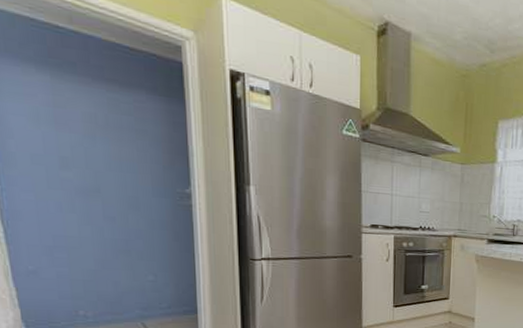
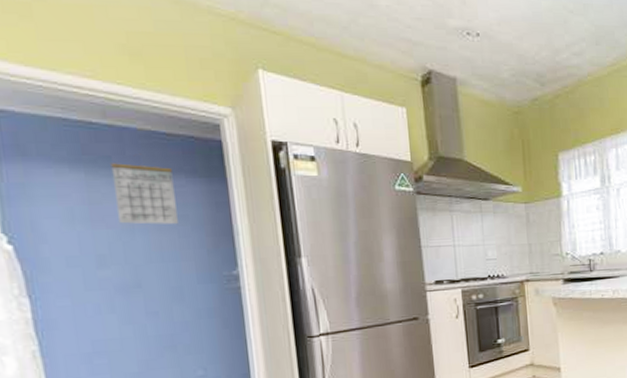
calendar: none [75,69,137,137] -> present [110,163,178,225]

